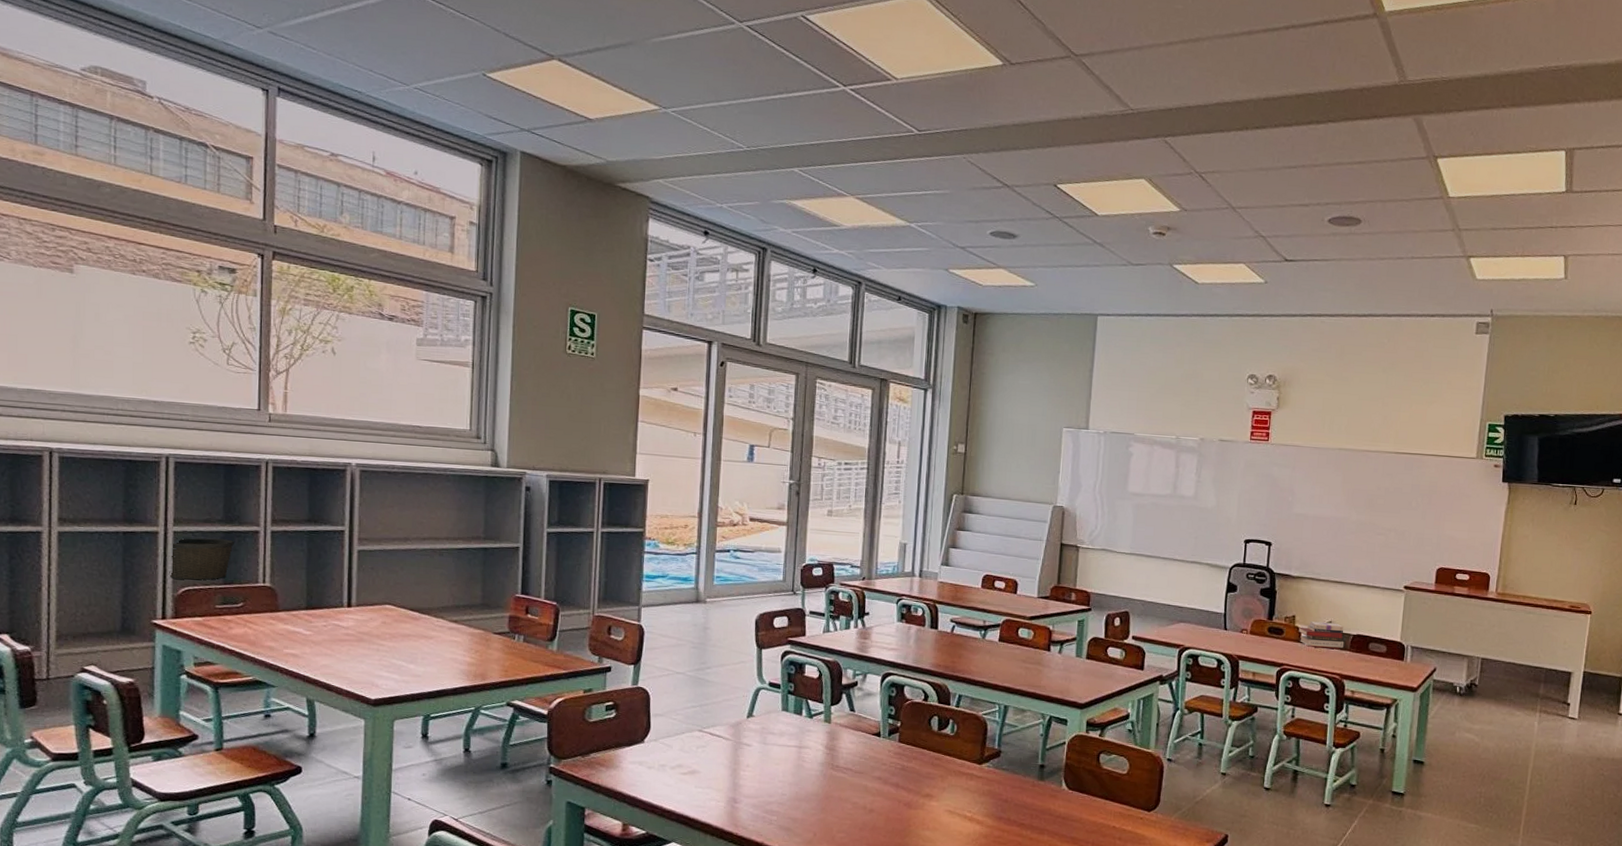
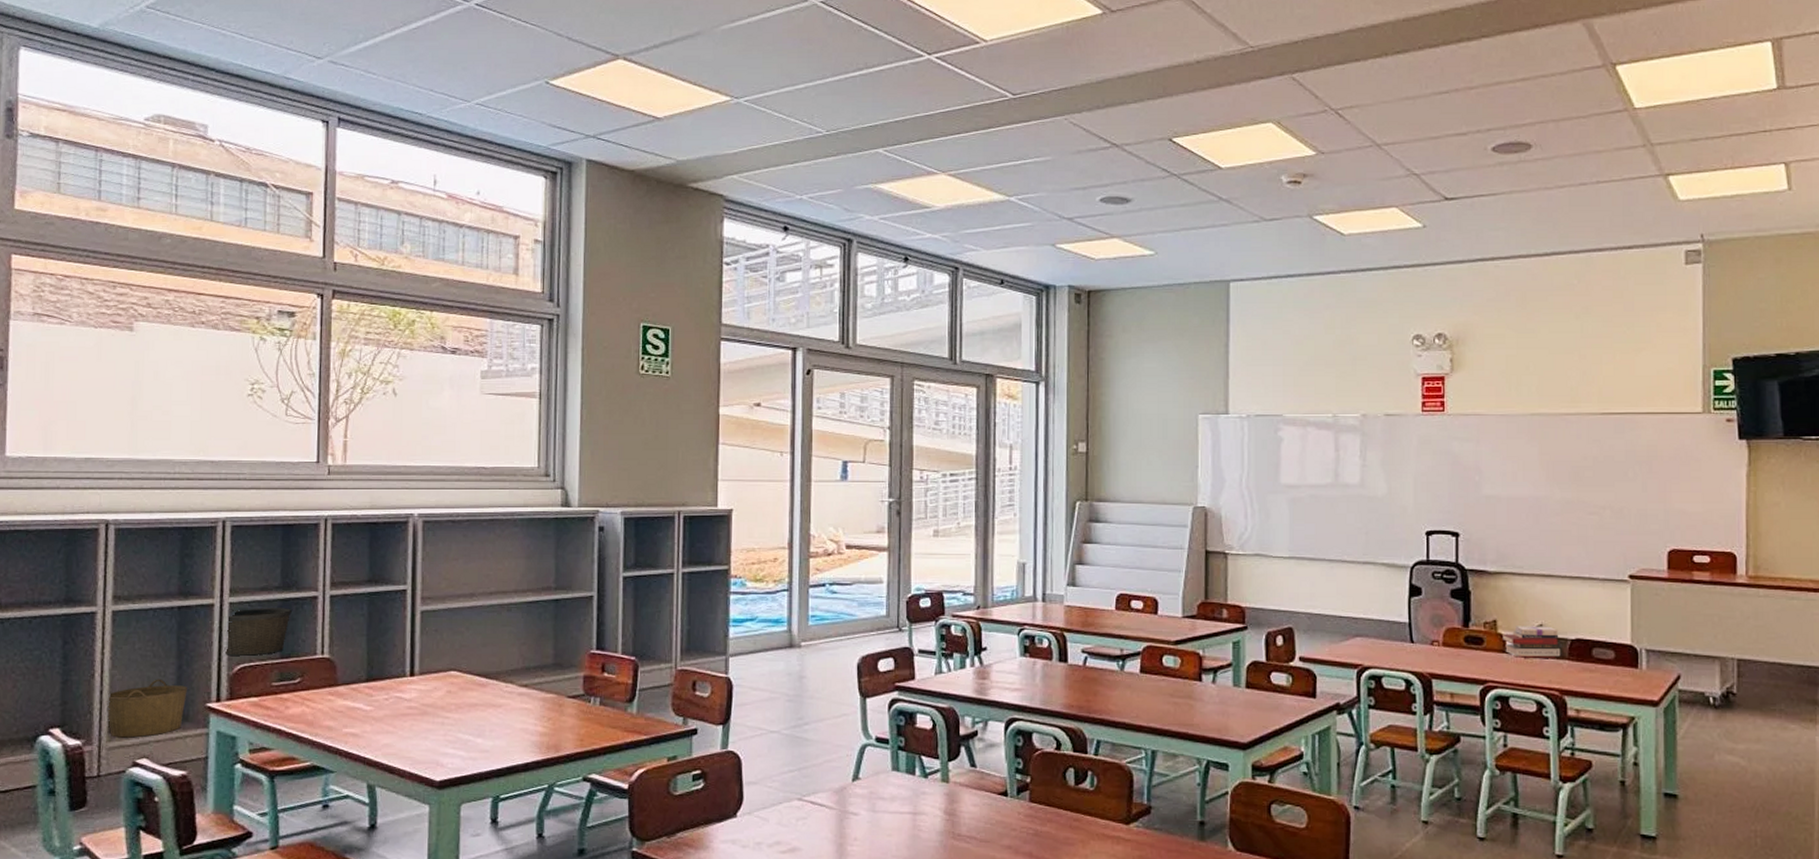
basket: none [54,595,133,647] -> present [107,679,187,738]

